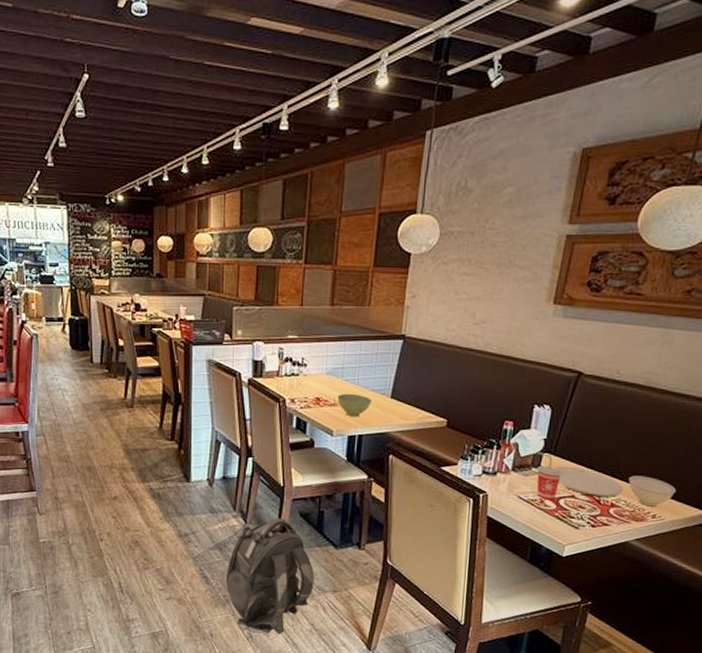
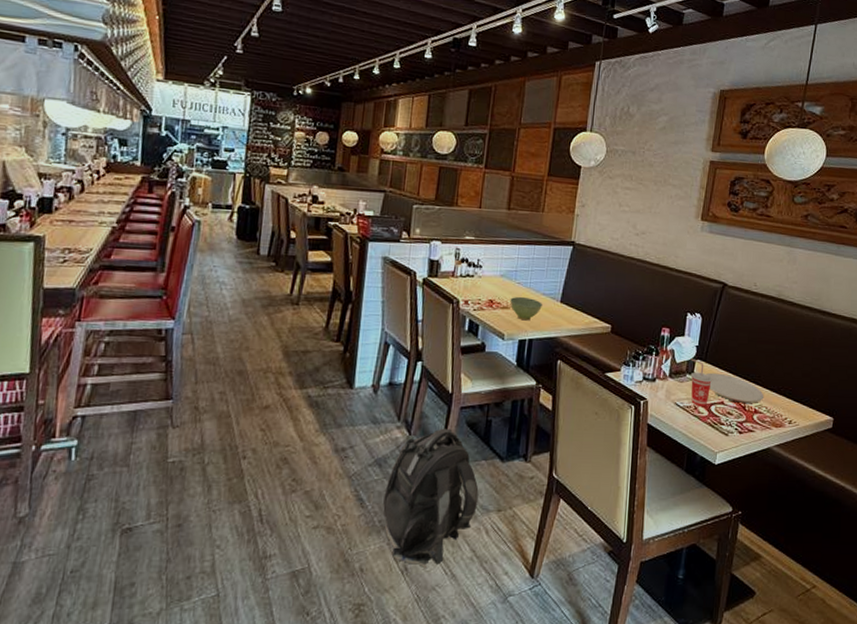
bowl: present [628,475,676,507] -> none [767,382,807,413]

